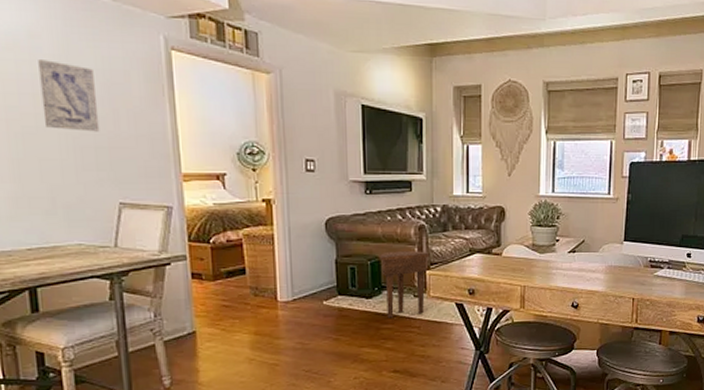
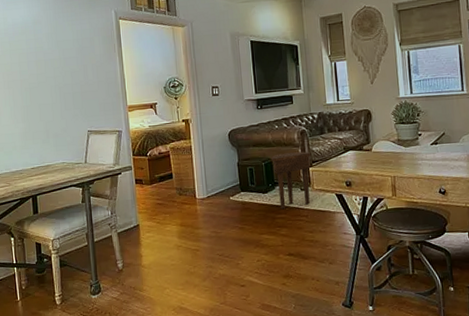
wall art: present [38,60,100,132] -> none [39,37,76,83]

